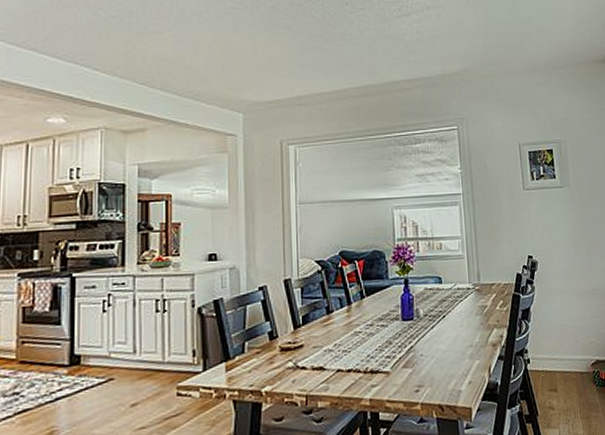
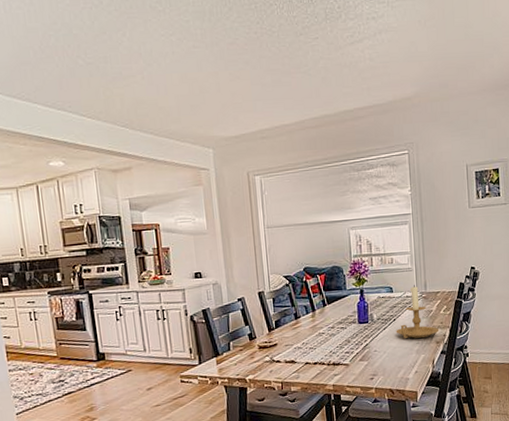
candle holder: none [445,274,496,340] -> present [396,284,439,339]

